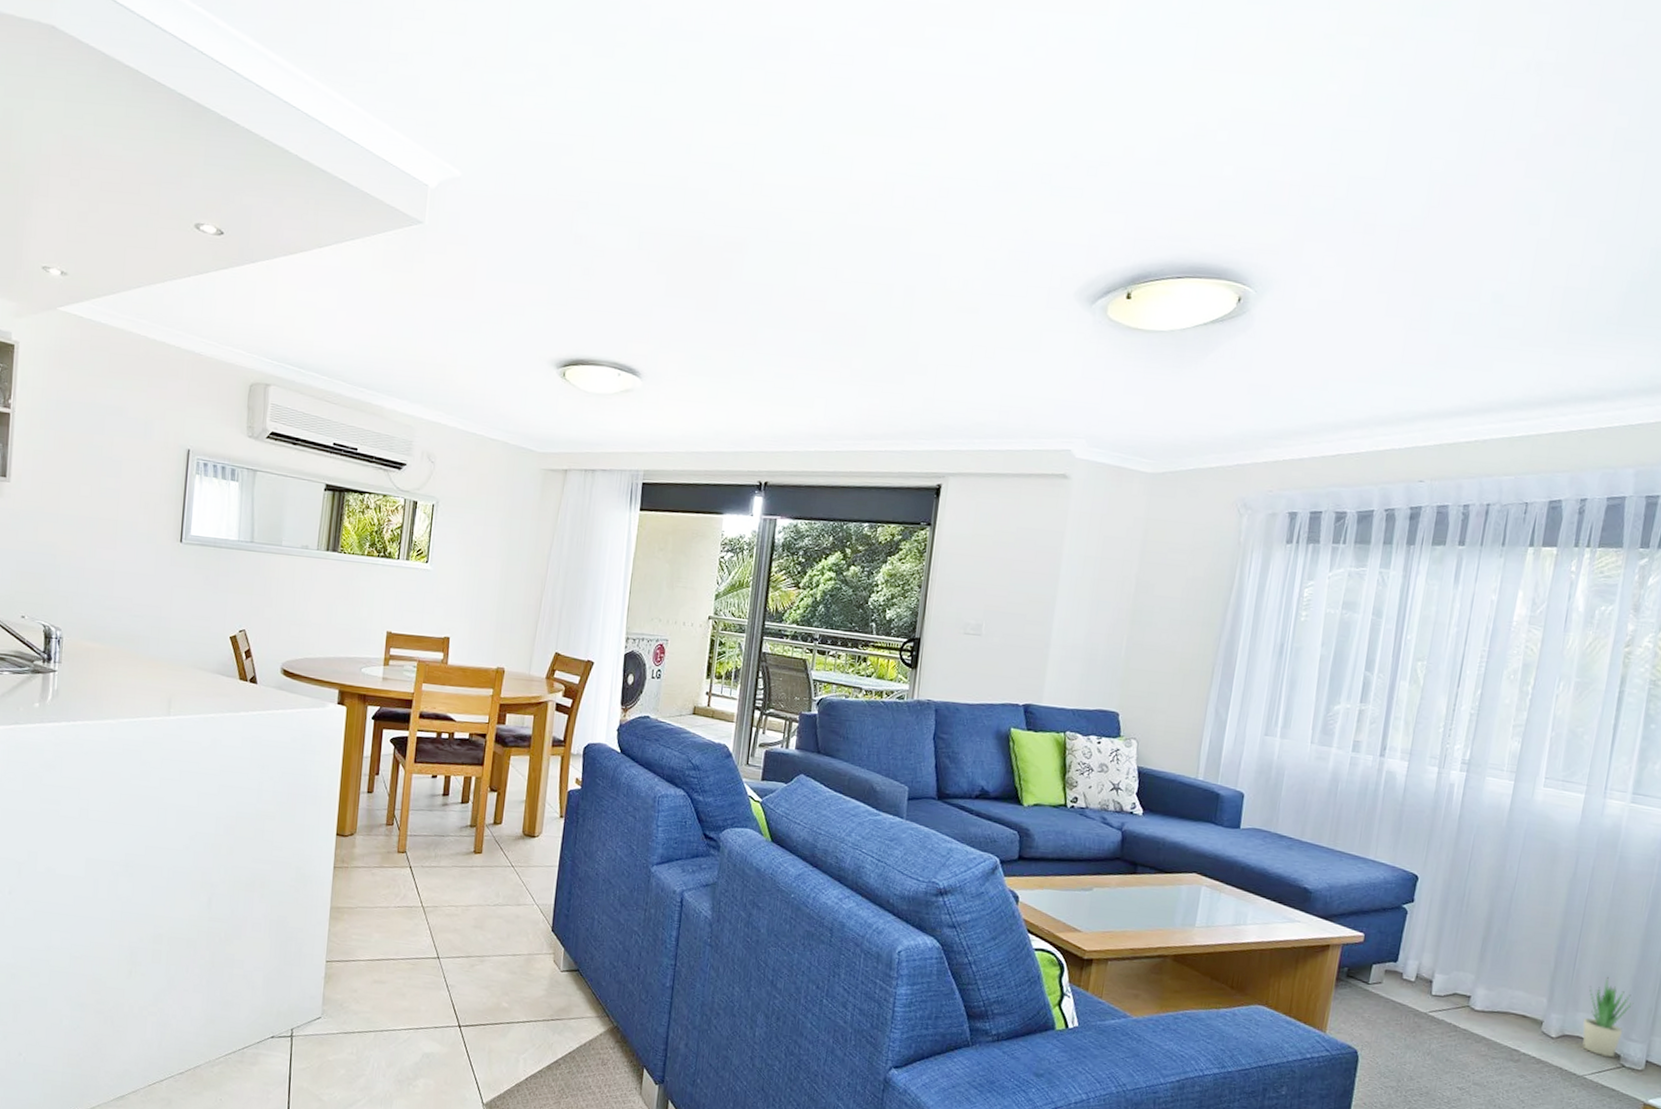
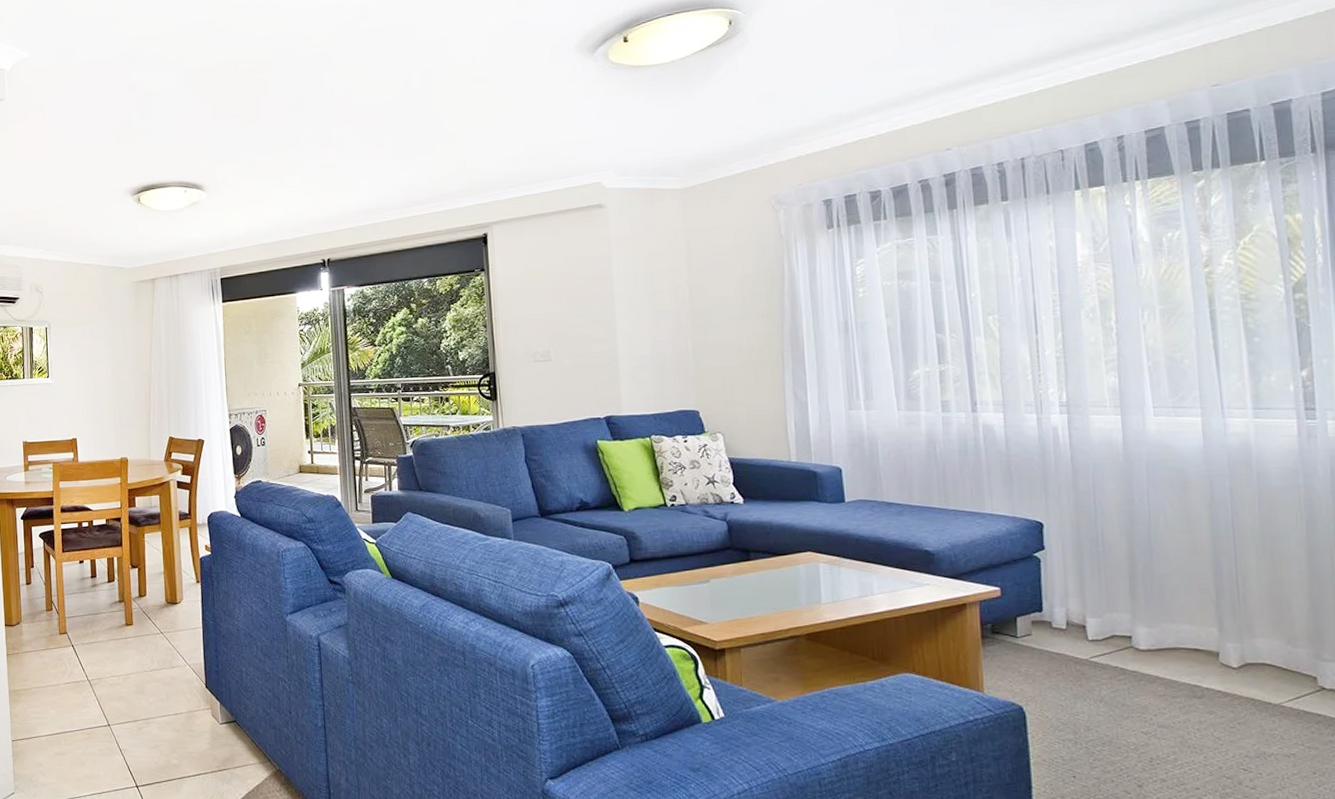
potted plant: present [1582,976,1634,1057] -> none [1262,597,1317,680]

